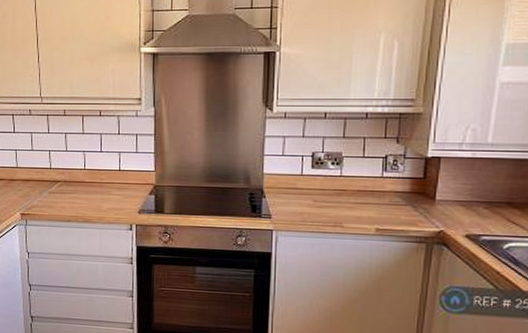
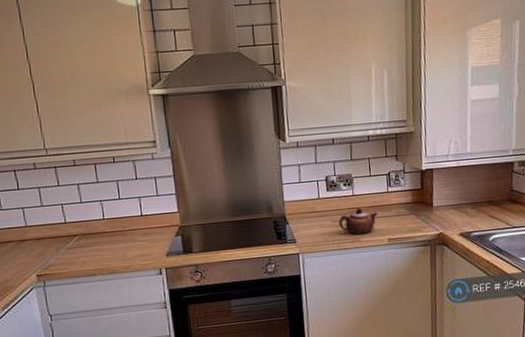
teapot: none [320,190,367,219] -> present [338,207,378,234]

